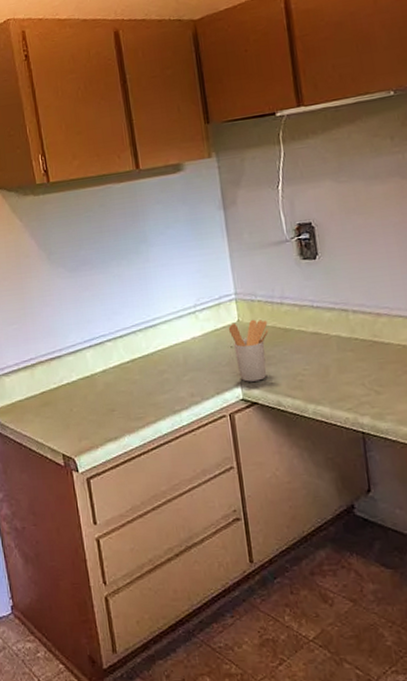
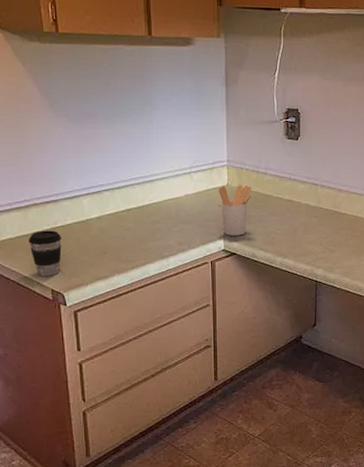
coffee cup: none [37,389,70,440] -> present [28,230,62,276]

